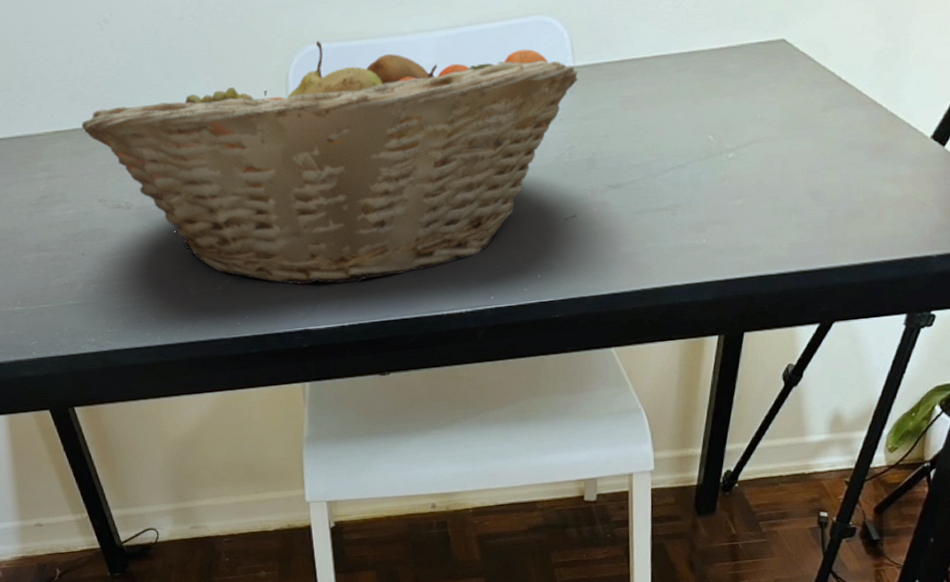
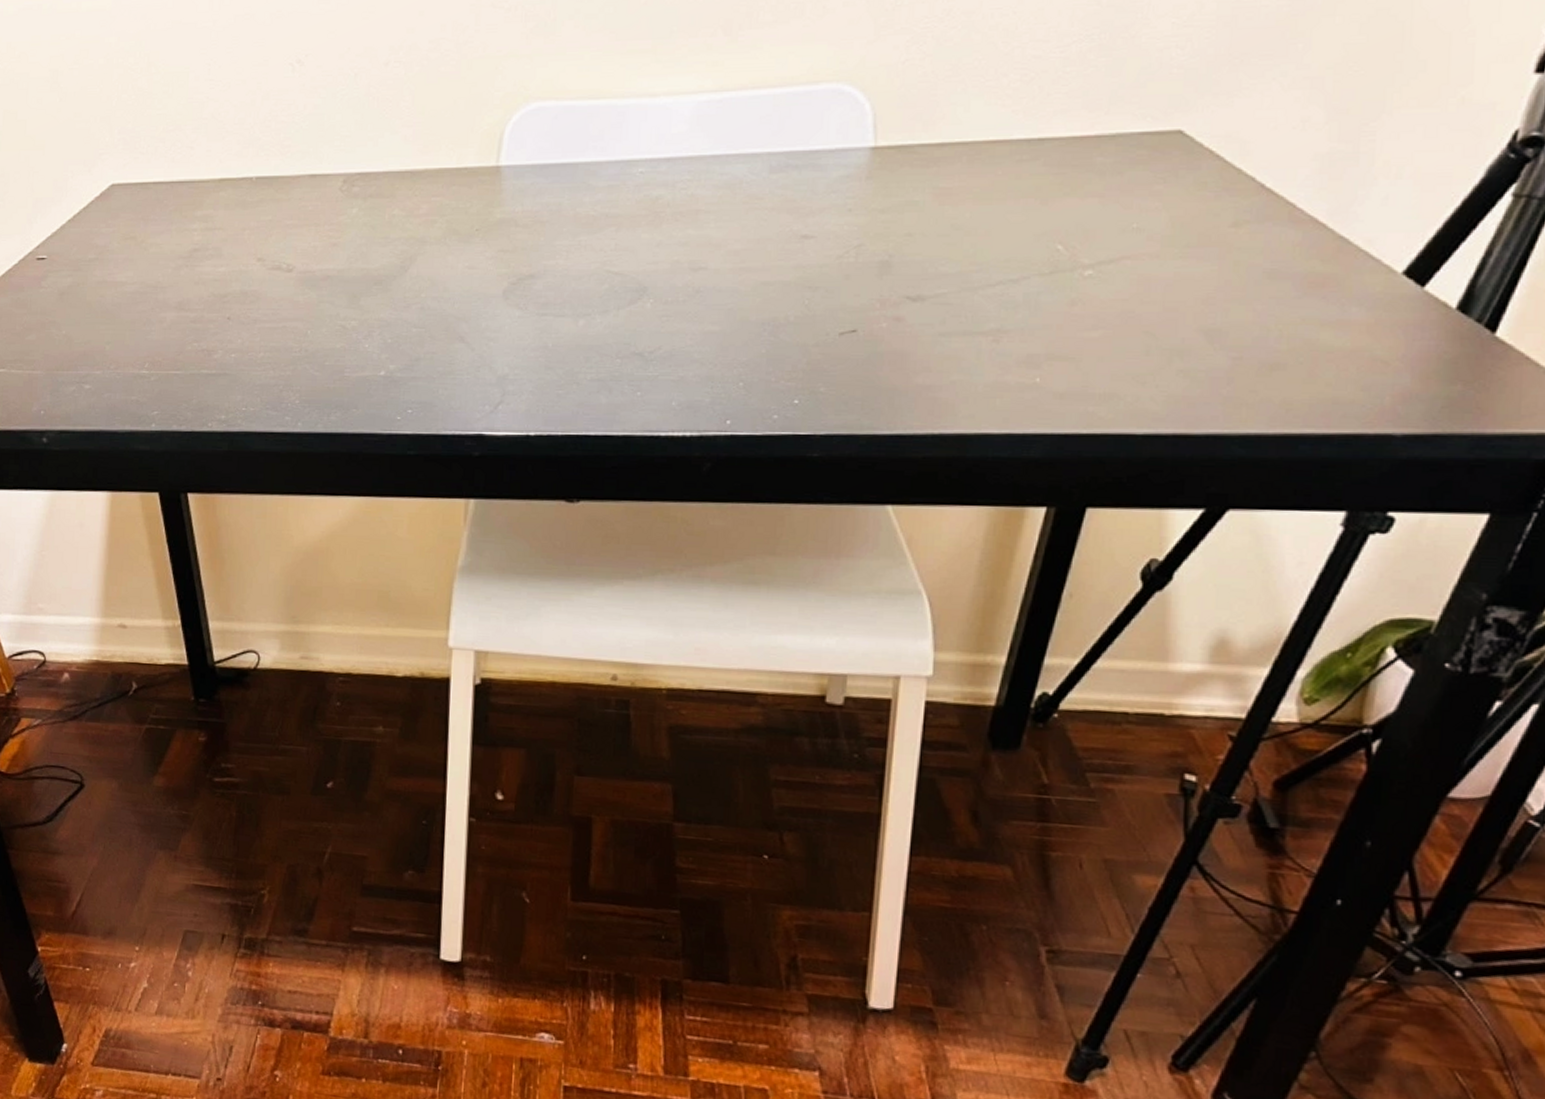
fruit basket: present [81,40,578,285] -> none [252,96,879,385]

